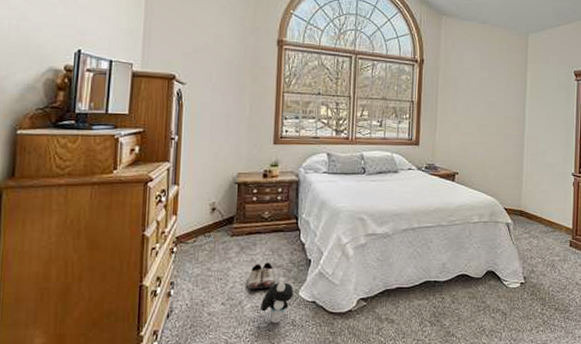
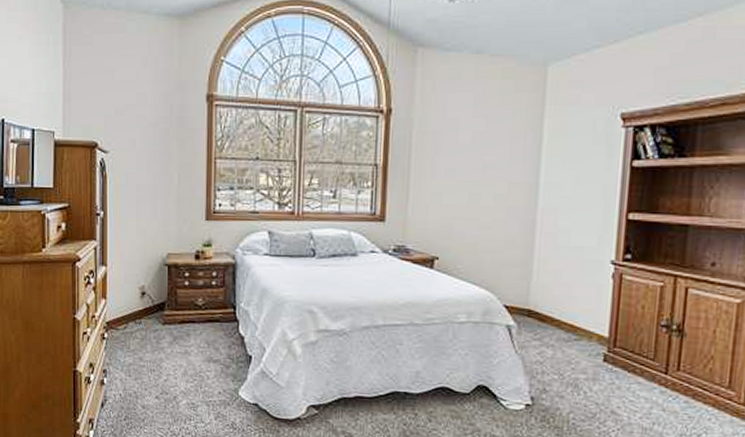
shoe: present [247,263,276,290] -> none [181,356,213,385]
plush toy: present [261,277,294,324] -> none [197,373,233,425]

